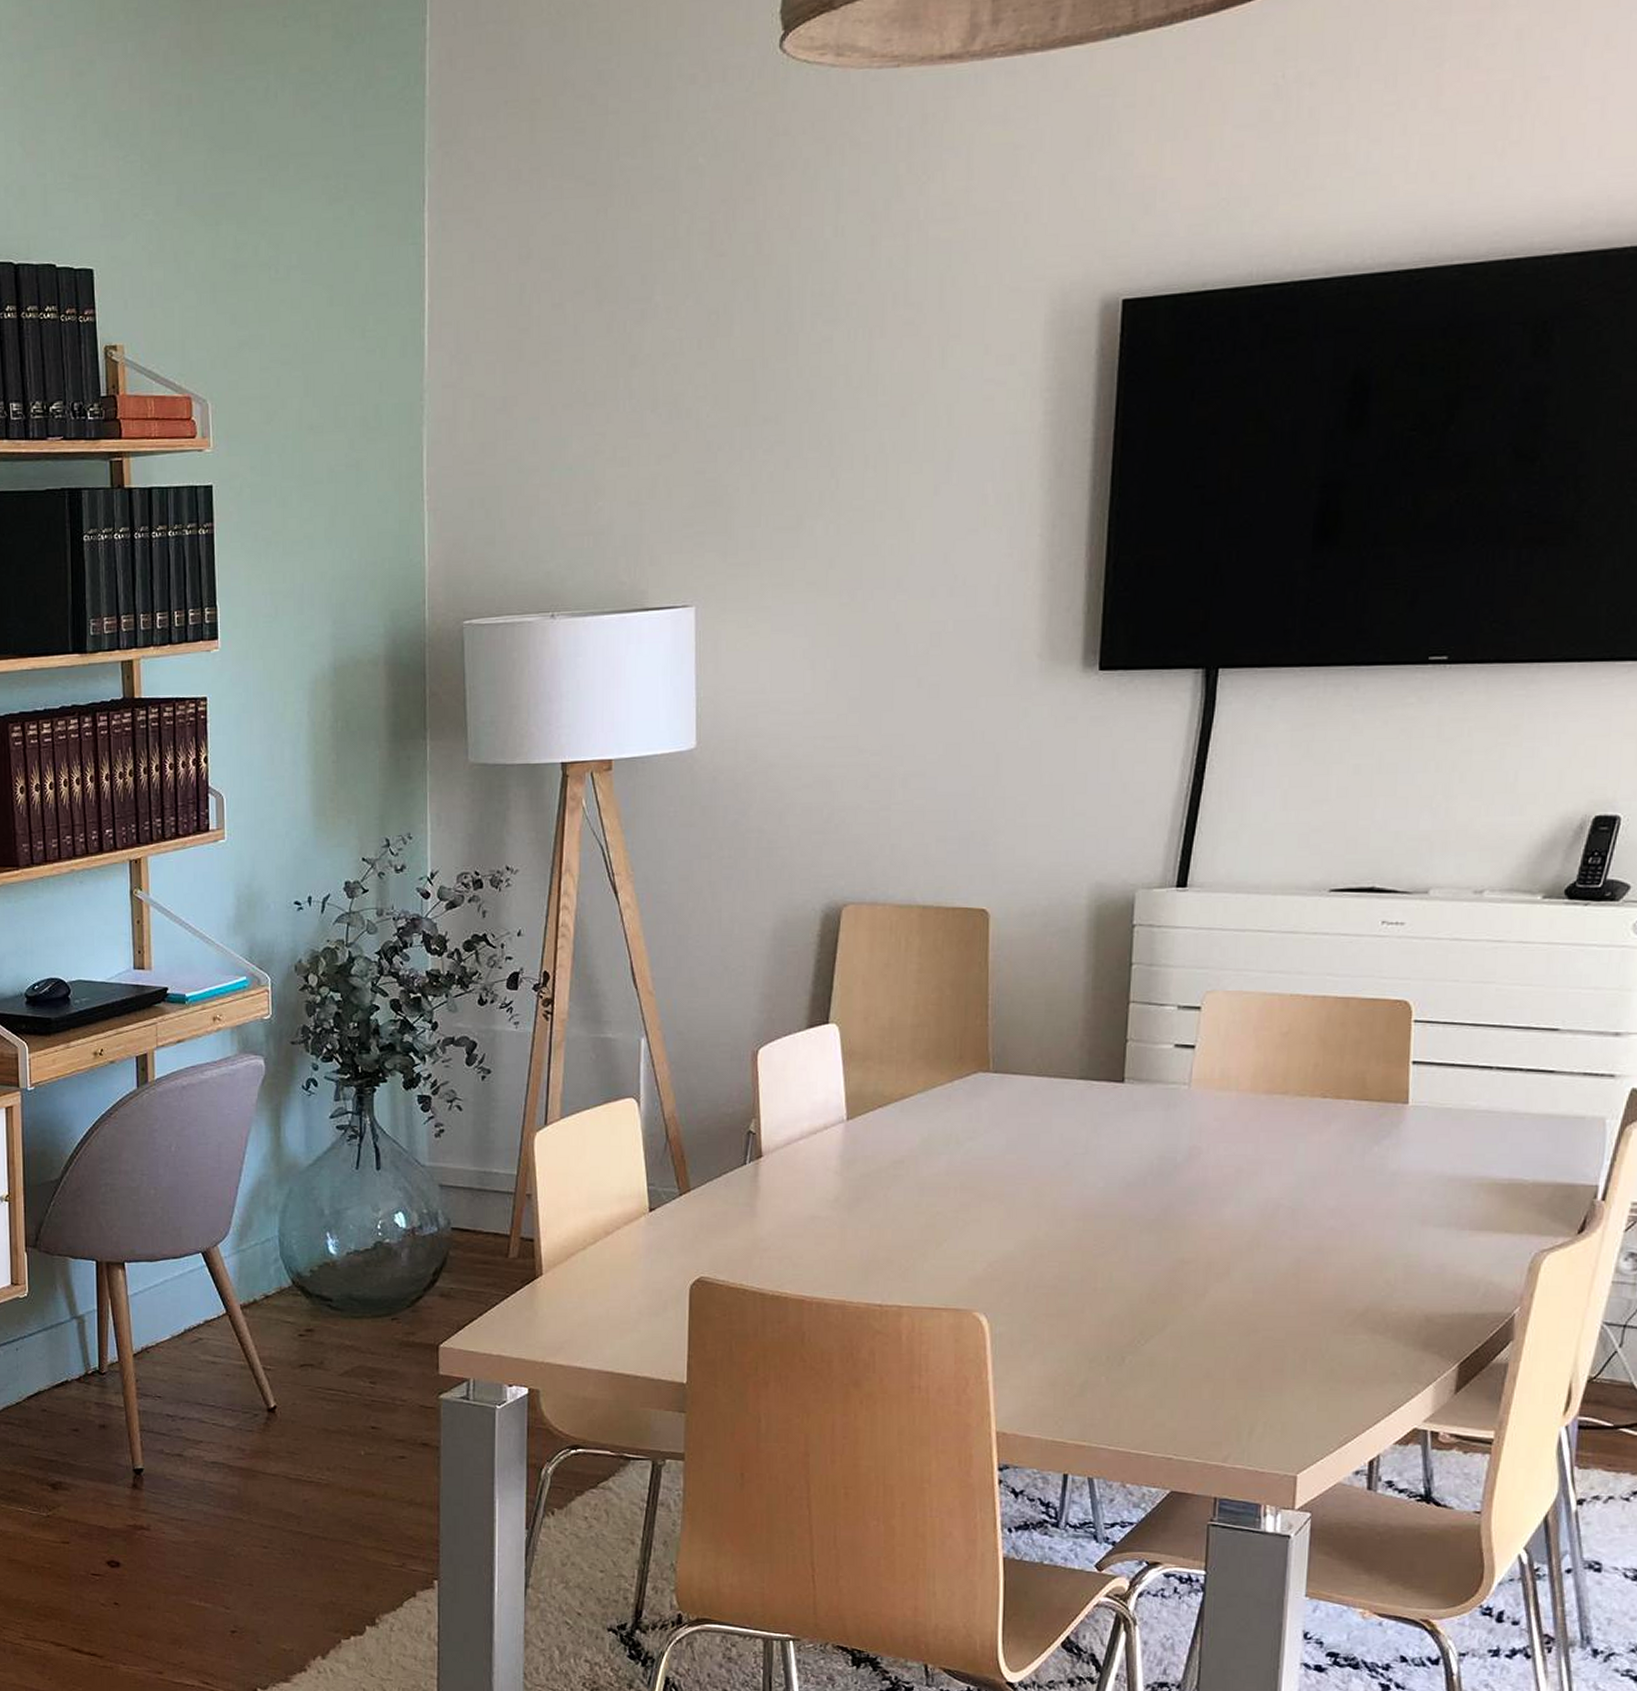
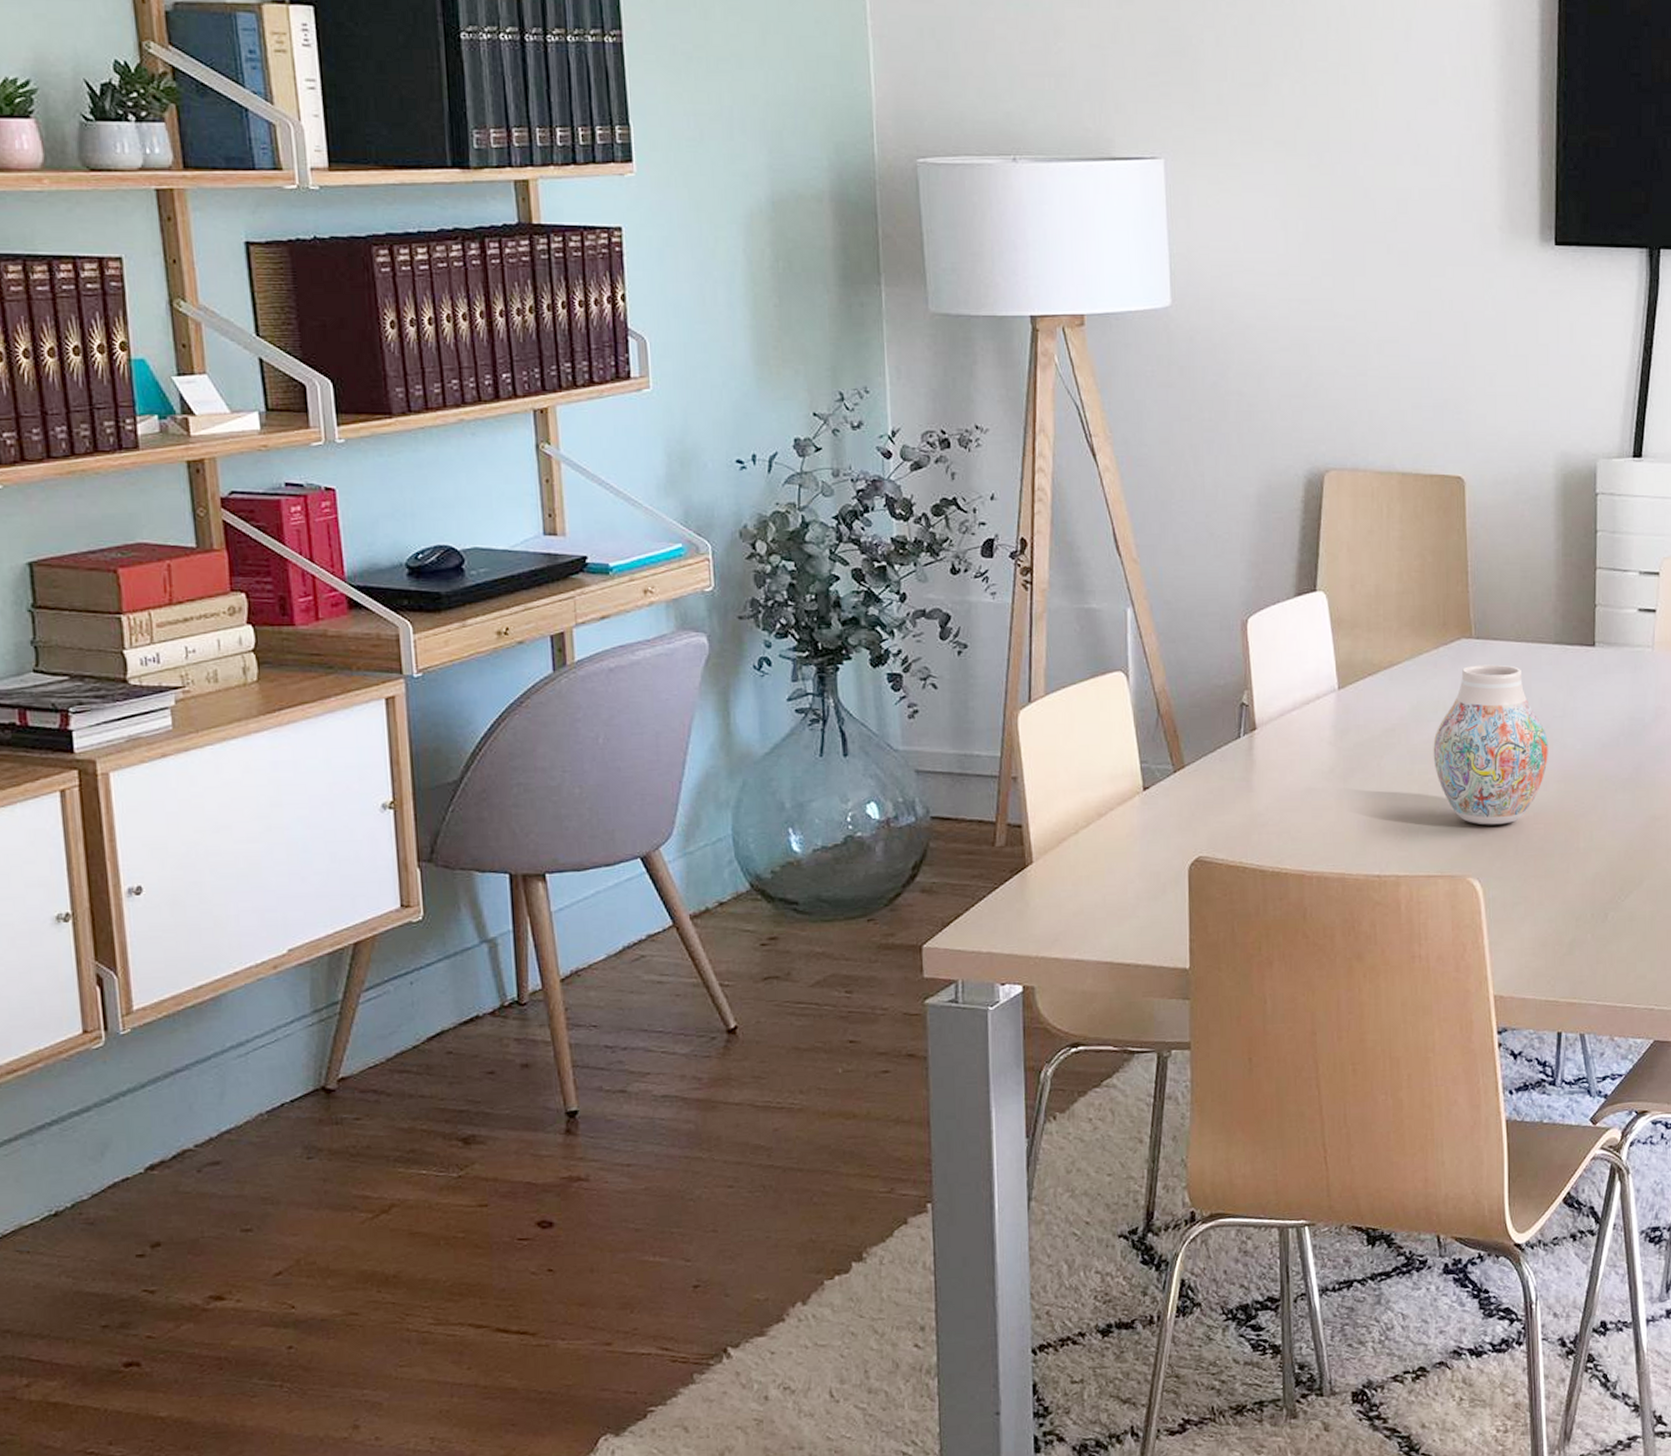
vase: none [943,1099,1067,1261] -> present [1433,664,1548,825]

